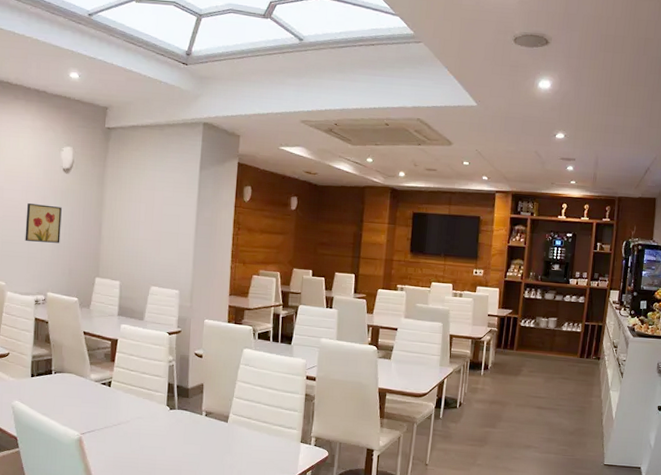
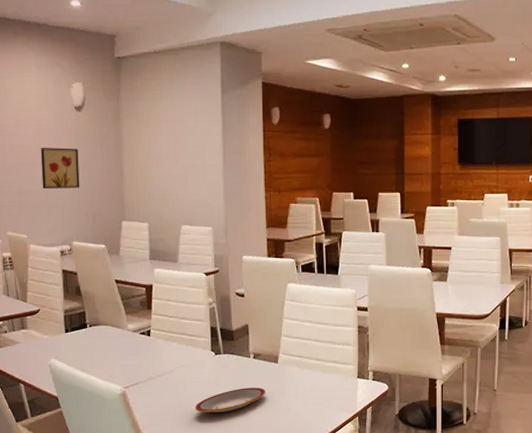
plate: none [146,443,214,465] -> present [195,387,266,413]

